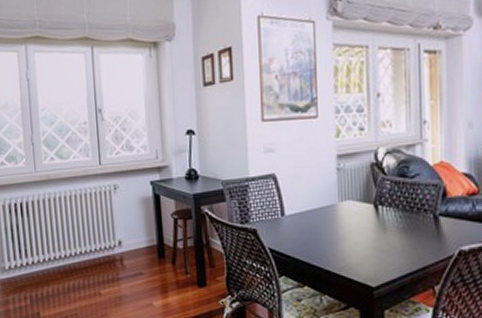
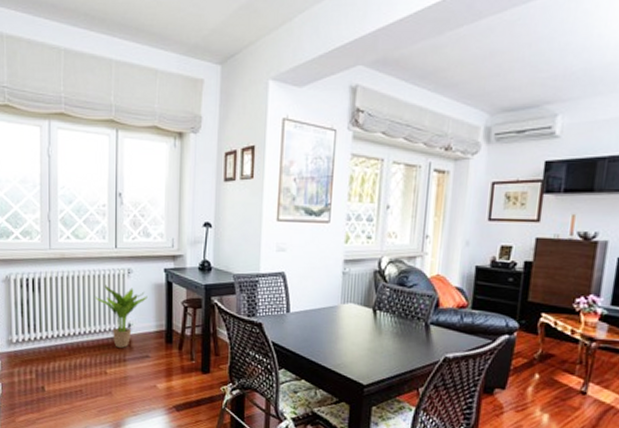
potted plant: none [83,203,136,267] -> present [95,285,148,348]

